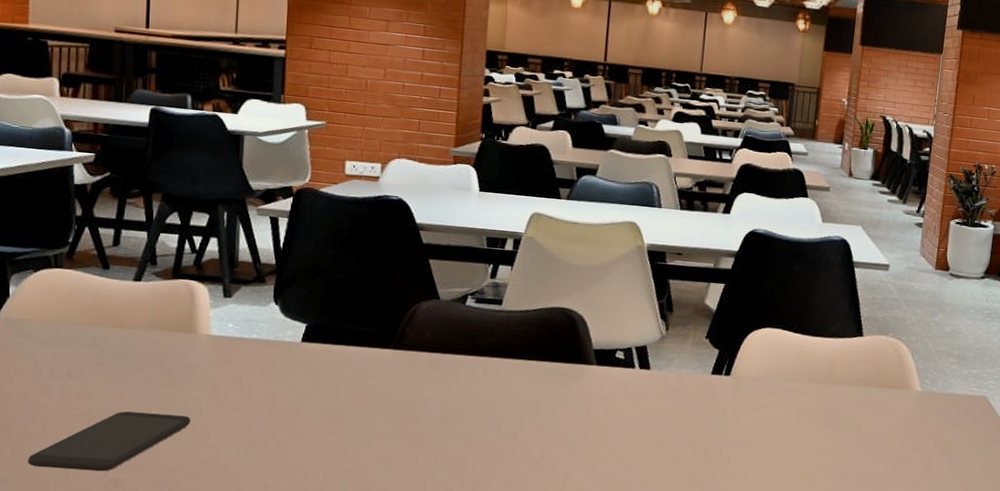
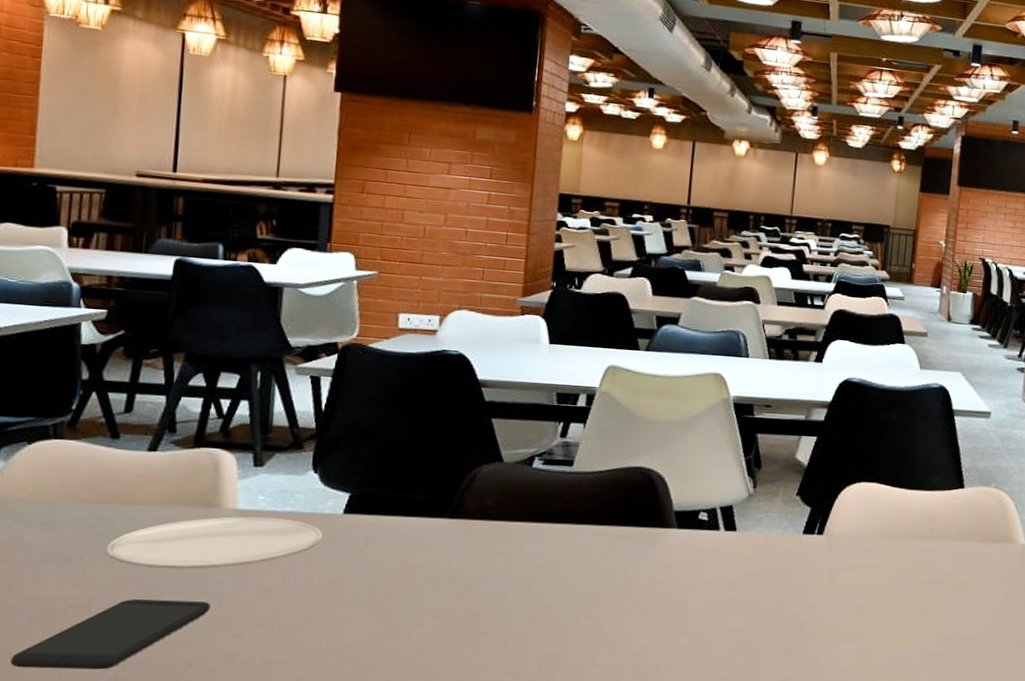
plate: none [102,341,284,387] -> present [106,516,323,569]

